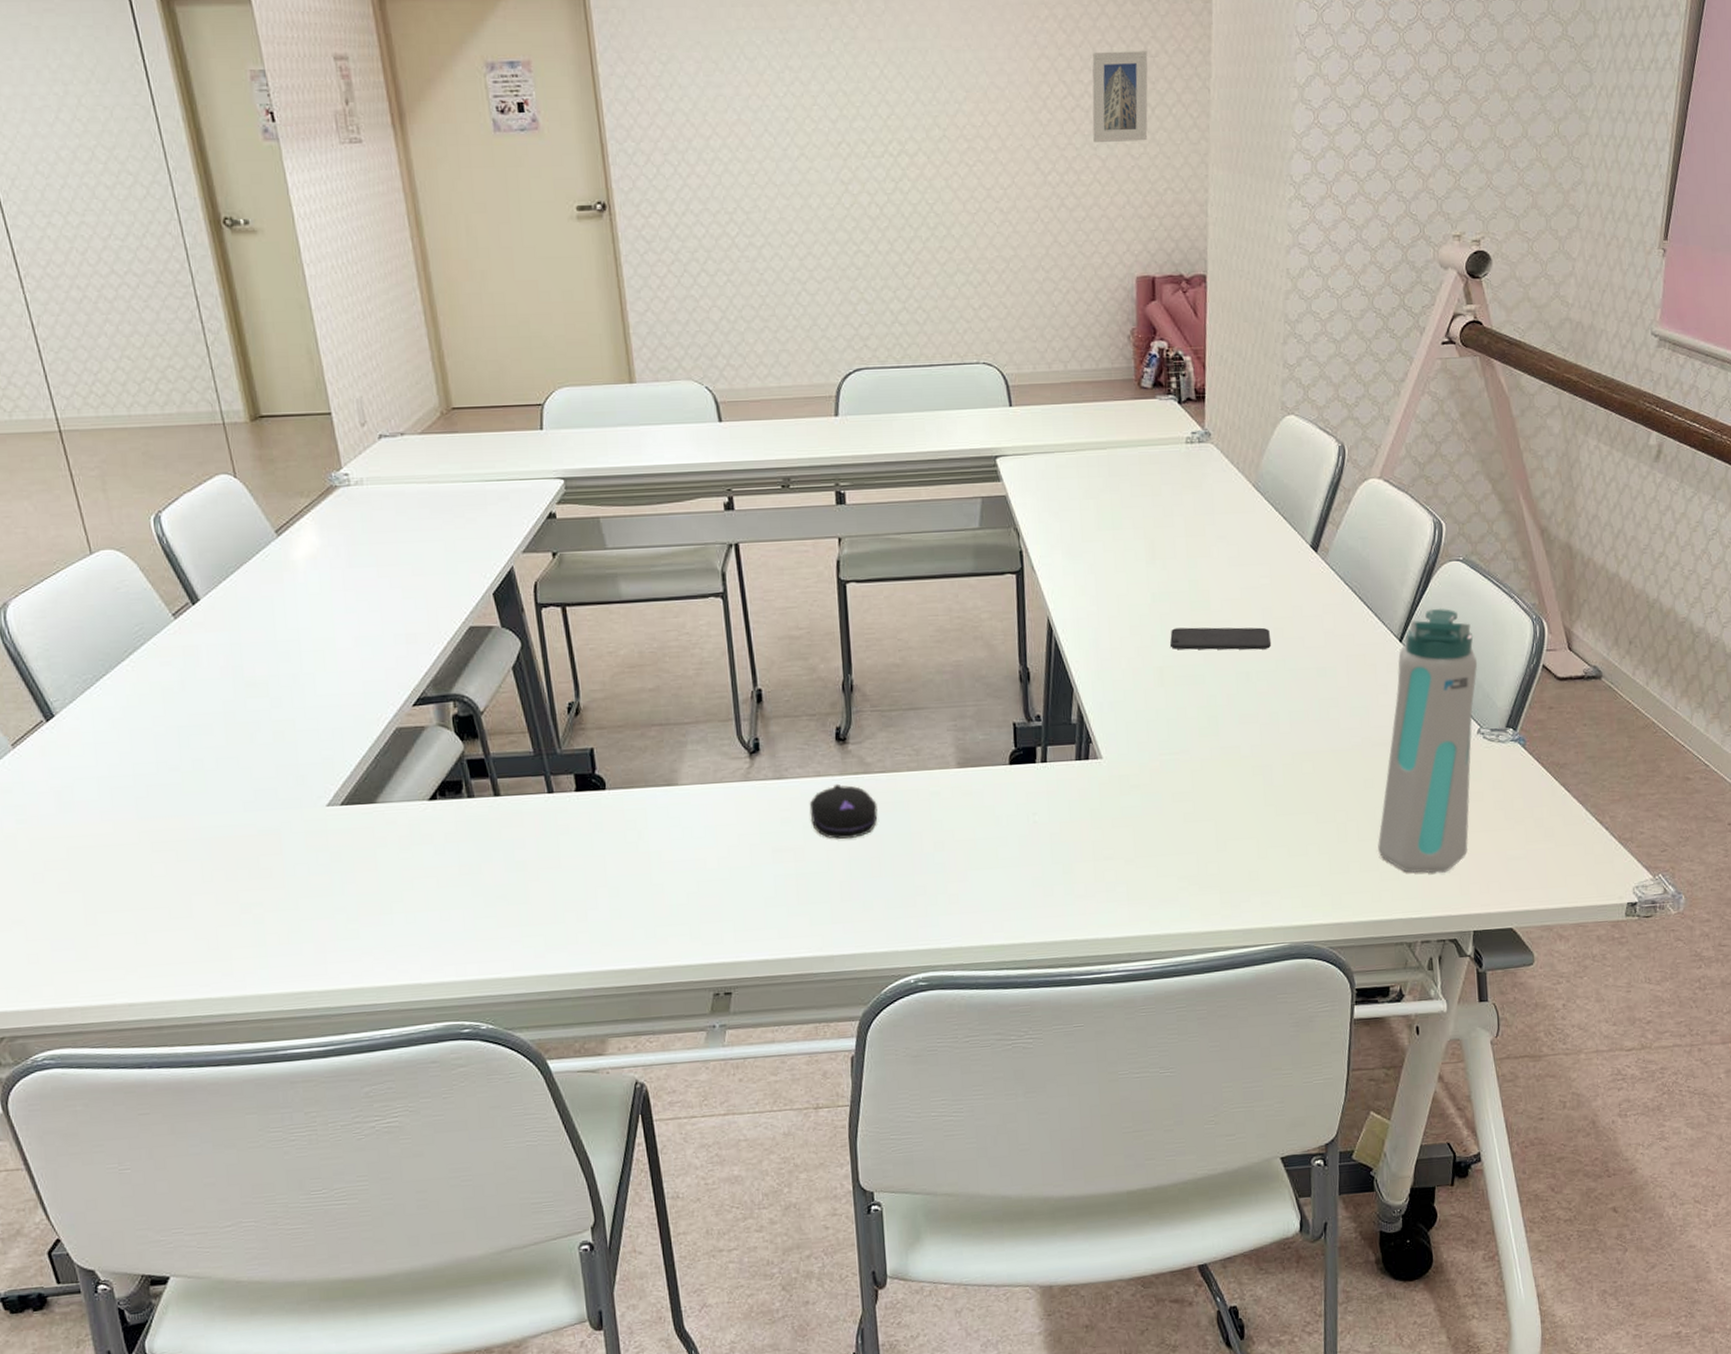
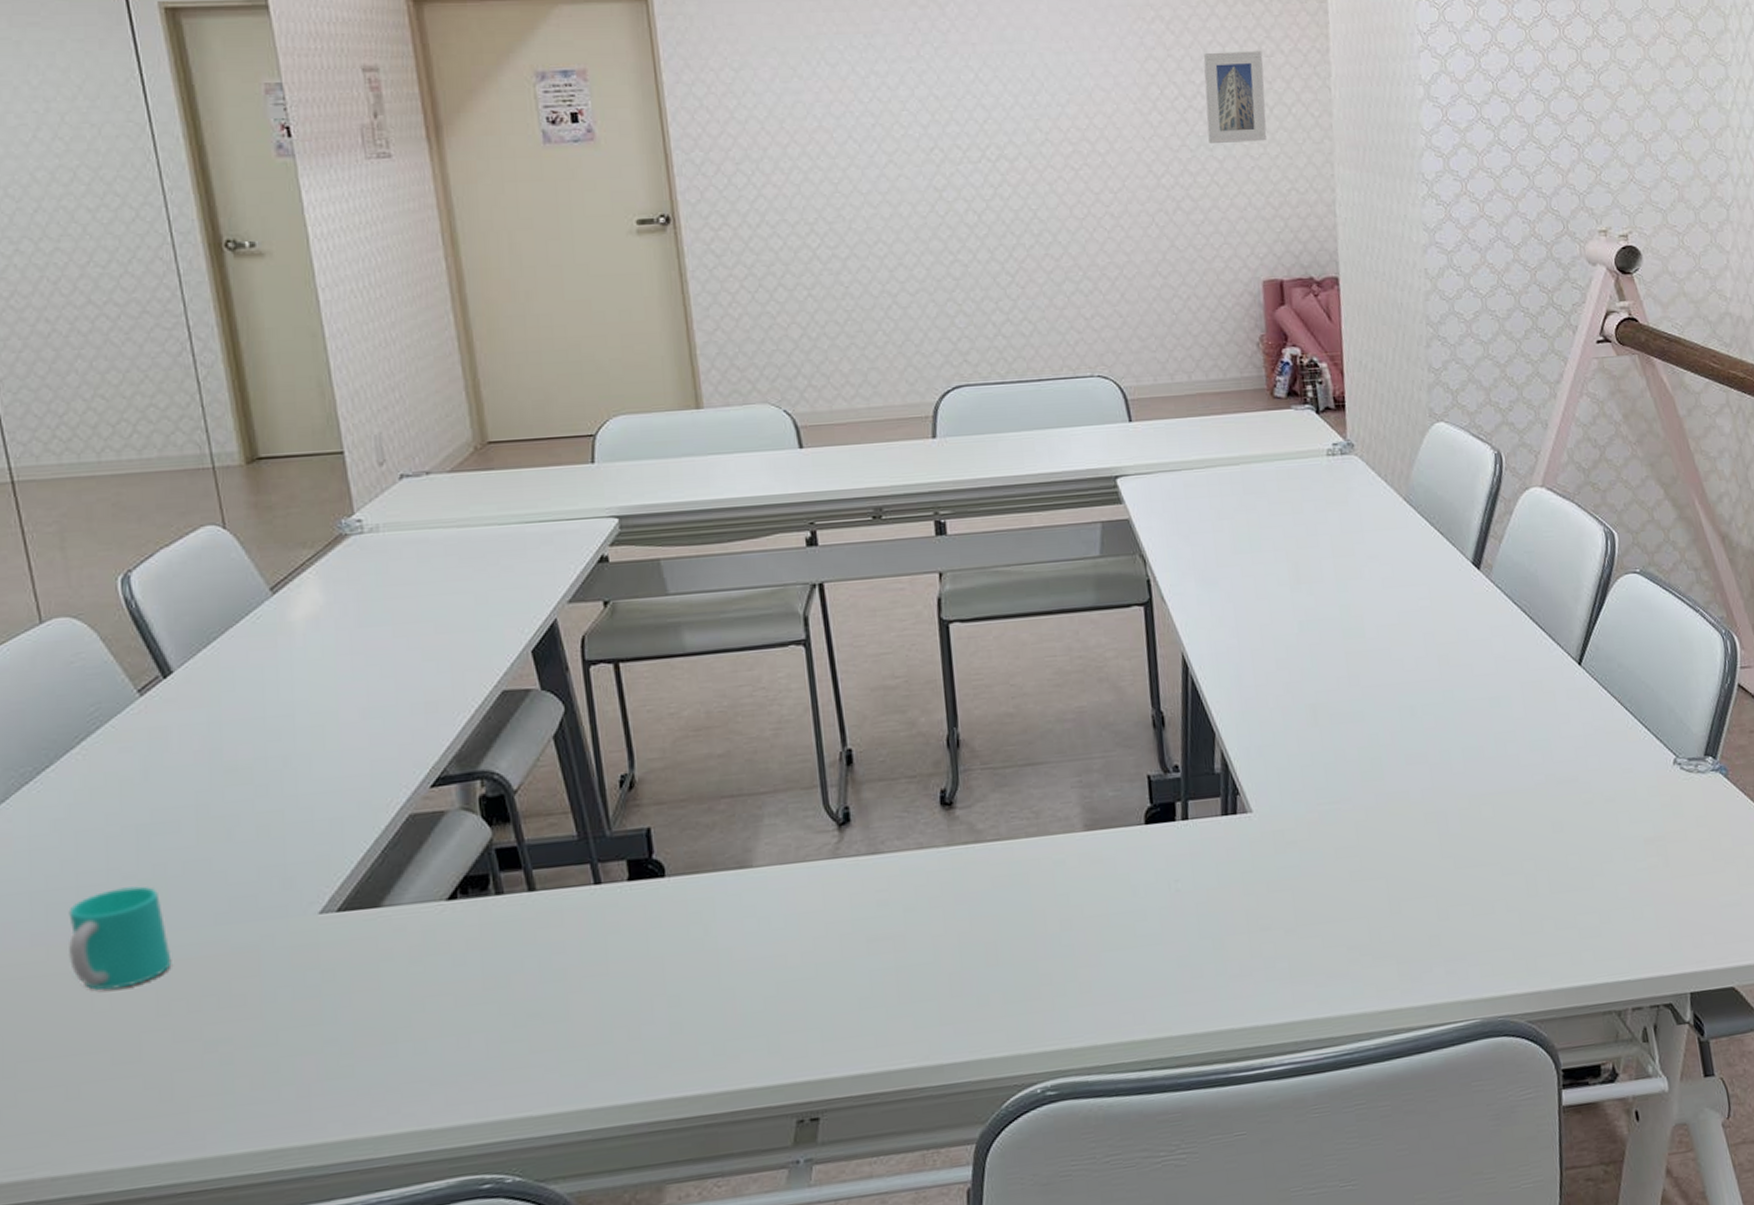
cup: none [128,777,212,859] -> present [68,886,172,991]
computer mouse: present [809,783,878,840] -> none [910,856,993,923]
smartphone: present [1170,627,1271,650] -> none [1322,655,1436,684]
water bottle: present [1378,608,1478,874] -> none [1573,625,1676,928]

